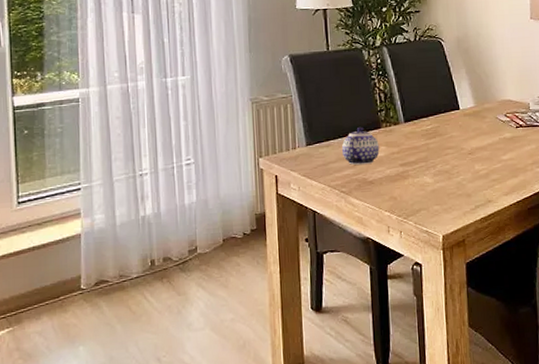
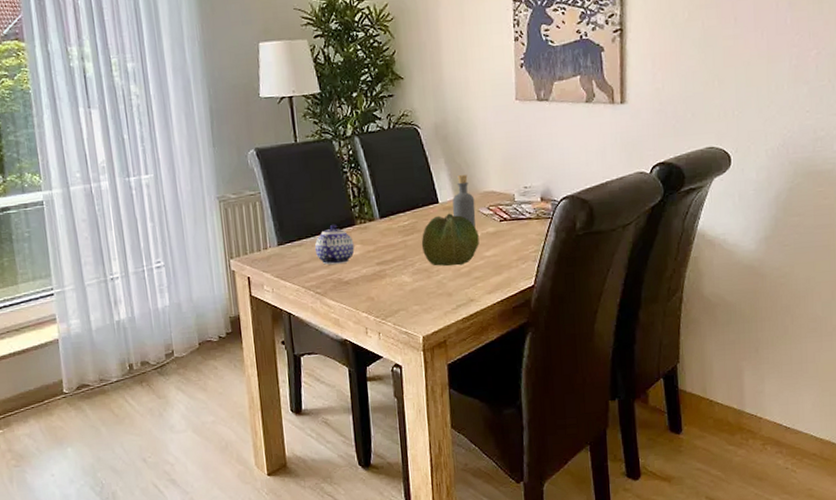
cabbage: none [443,119,497,169] -> present [421,213,479,267]
bottle: none [472,83,494,133] -> present [452,174,476,228]

